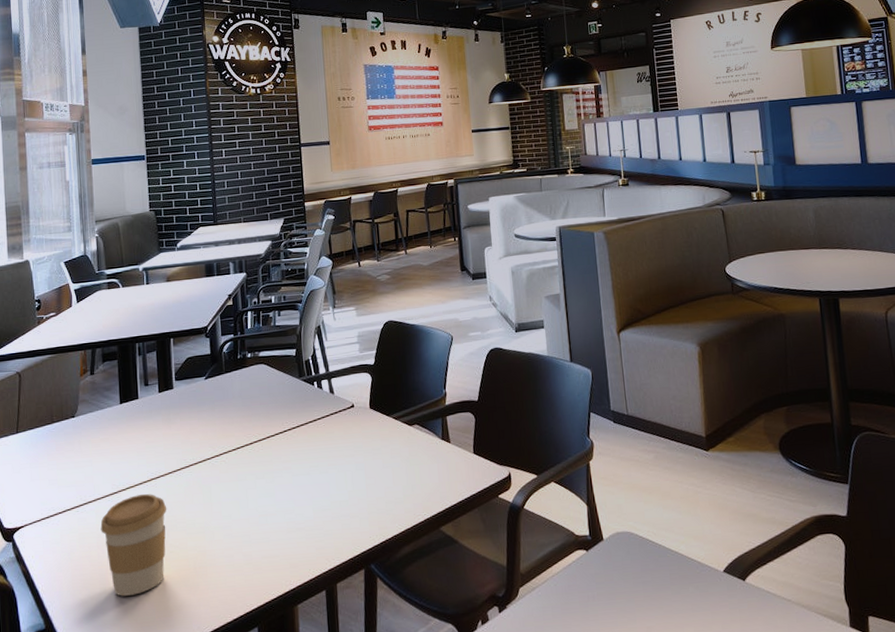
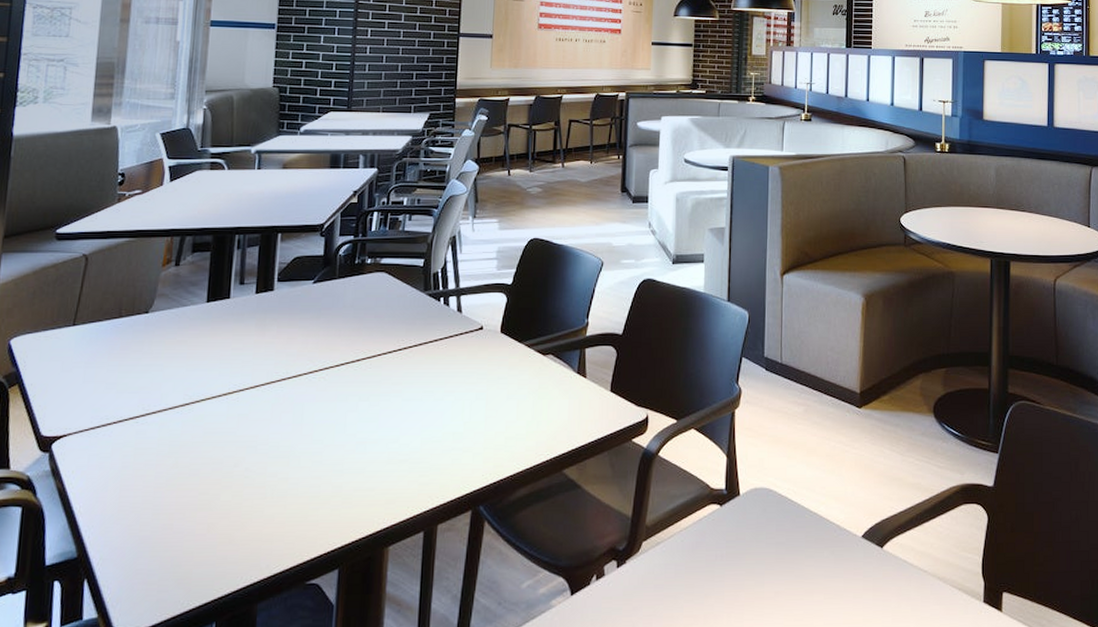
coffee cup: present [100,494,167,596] -> none [163,409,248,525]

